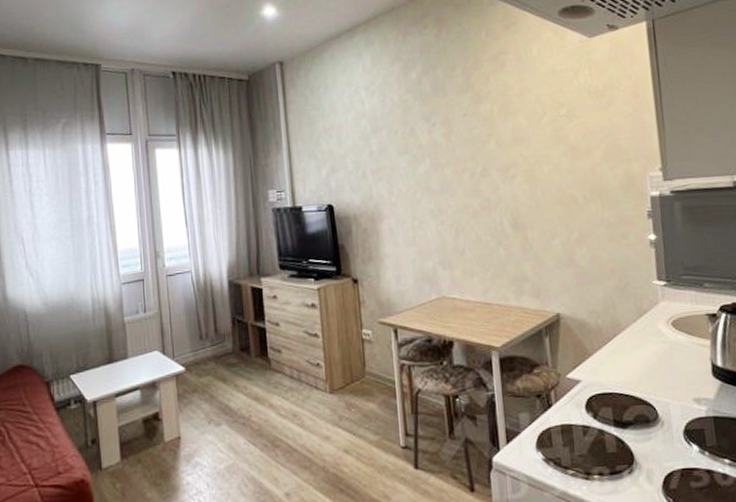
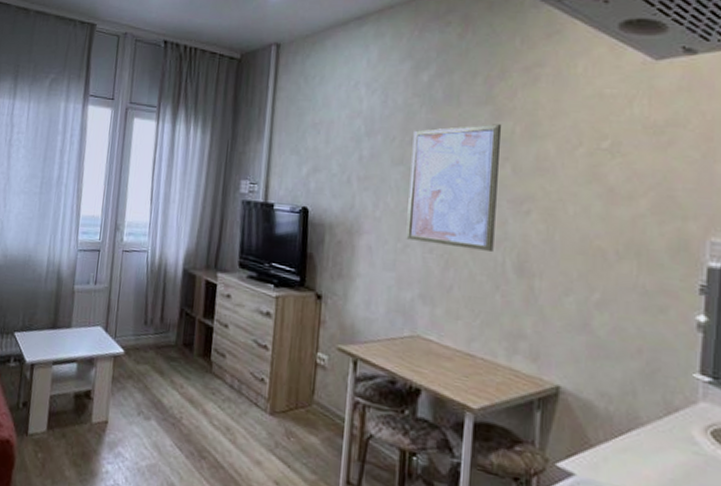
wall art: none [412,107,492,217] -> present [406,124,501,251]

